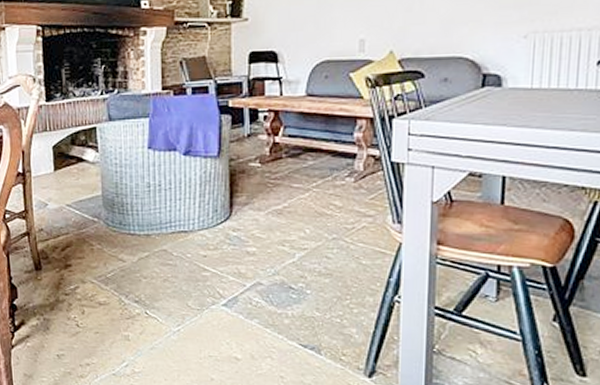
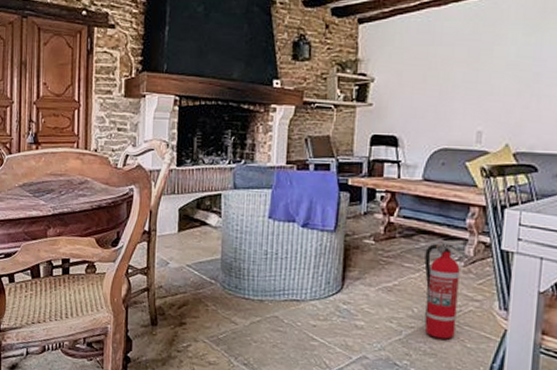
fire extinguisher: none [314,155,357,258] -> present [424,240,467,340]

